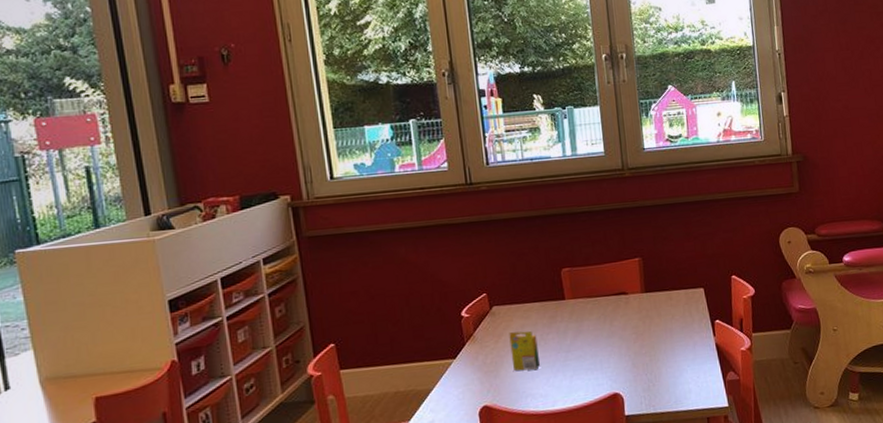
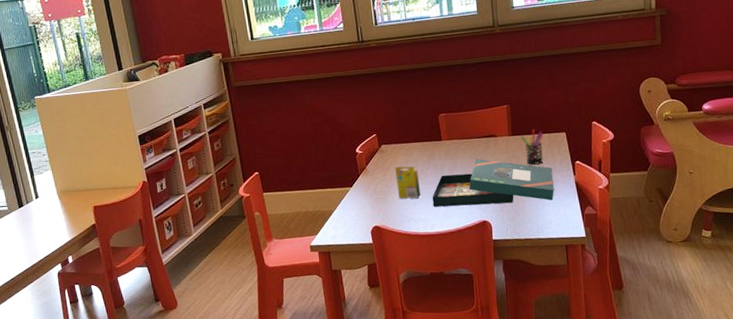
board game: none [553,320,693,380] -> present [432,159,554,207]
pen holder: none [655,285,680,326] -> present [521,129,543,165]

